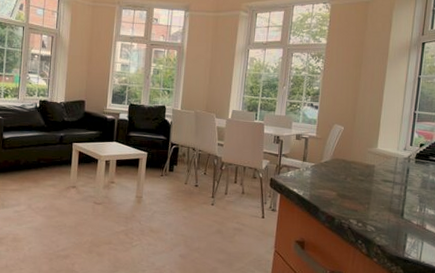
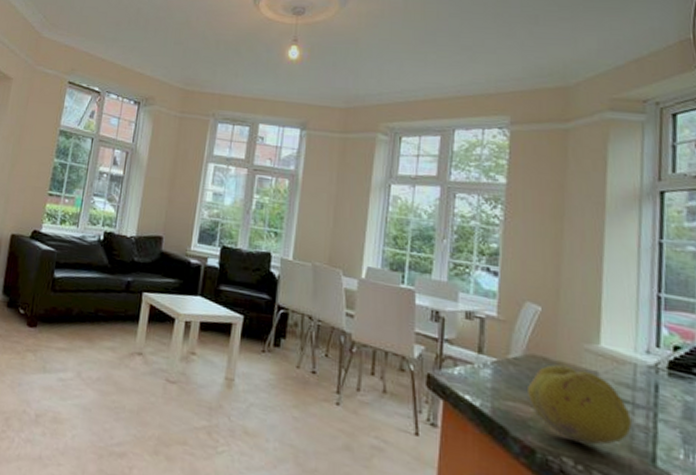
fruit: none [332,163,392,210] -> present [528,364,632,445]

